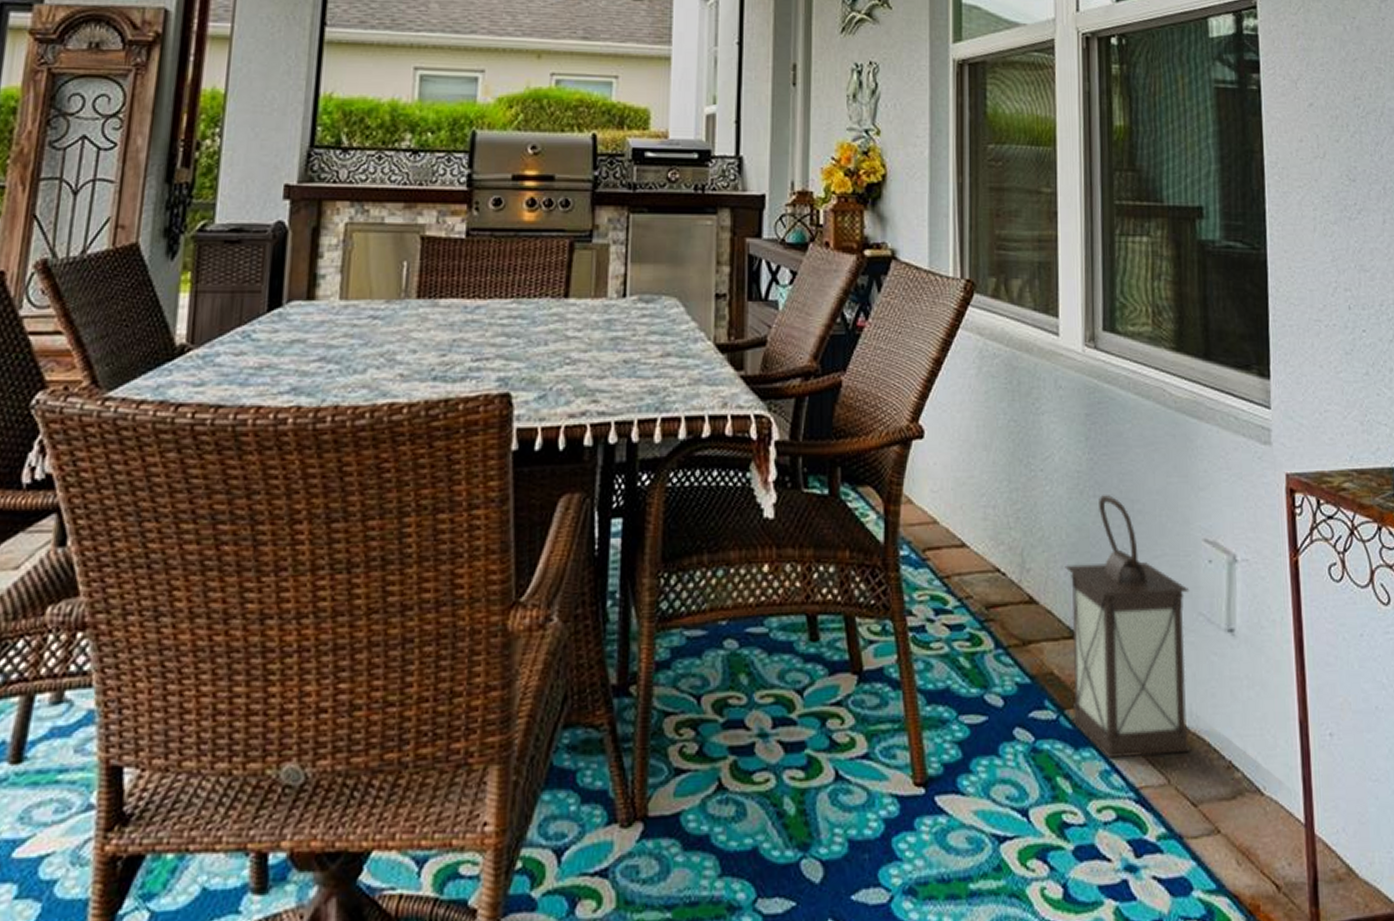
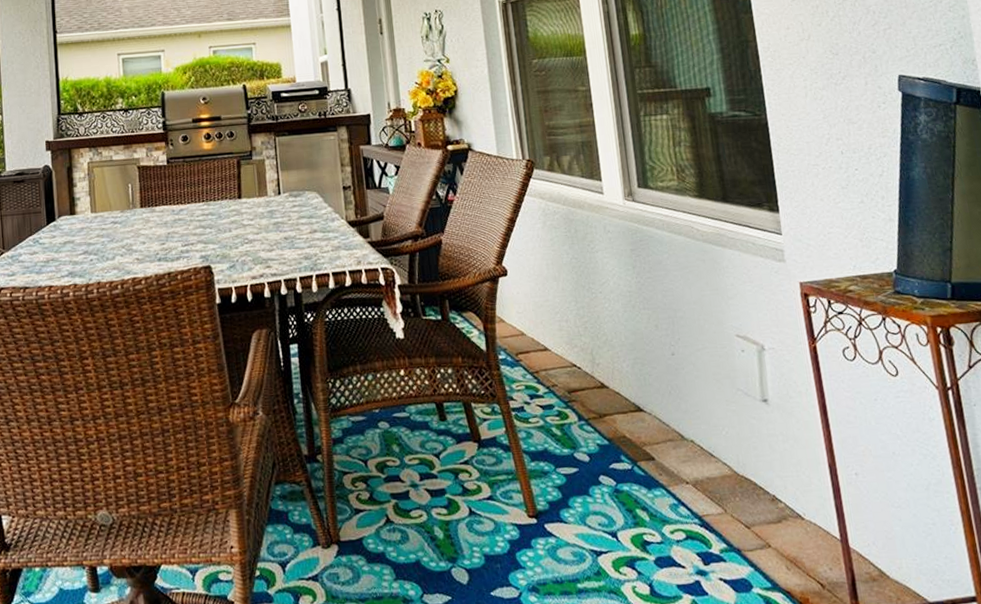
lantern: present [1065,494,1192,758] -> none [626,306,742,495]

